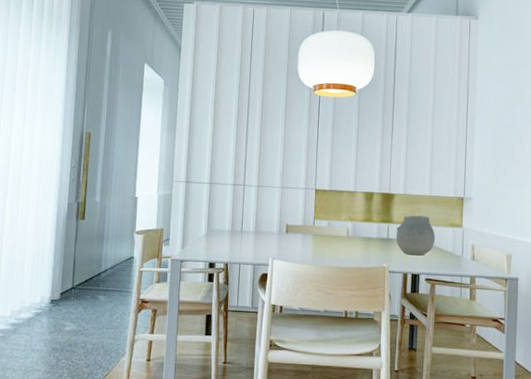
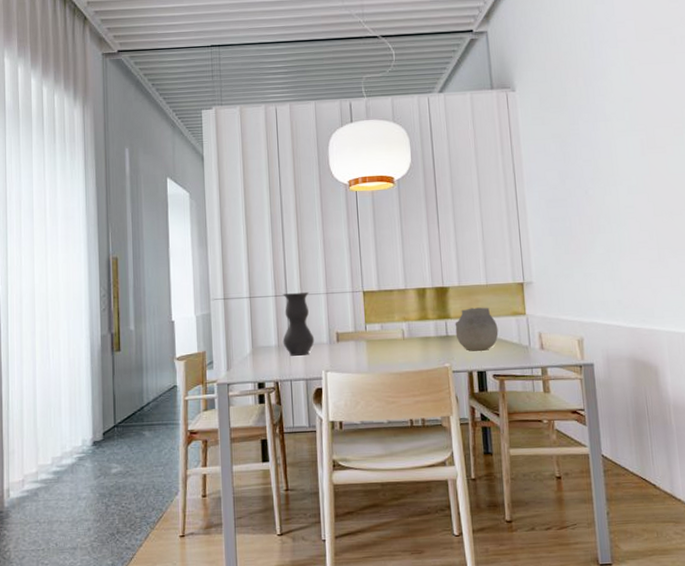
vase: none [236,183,266,242] -> present [282,292,315,356]

